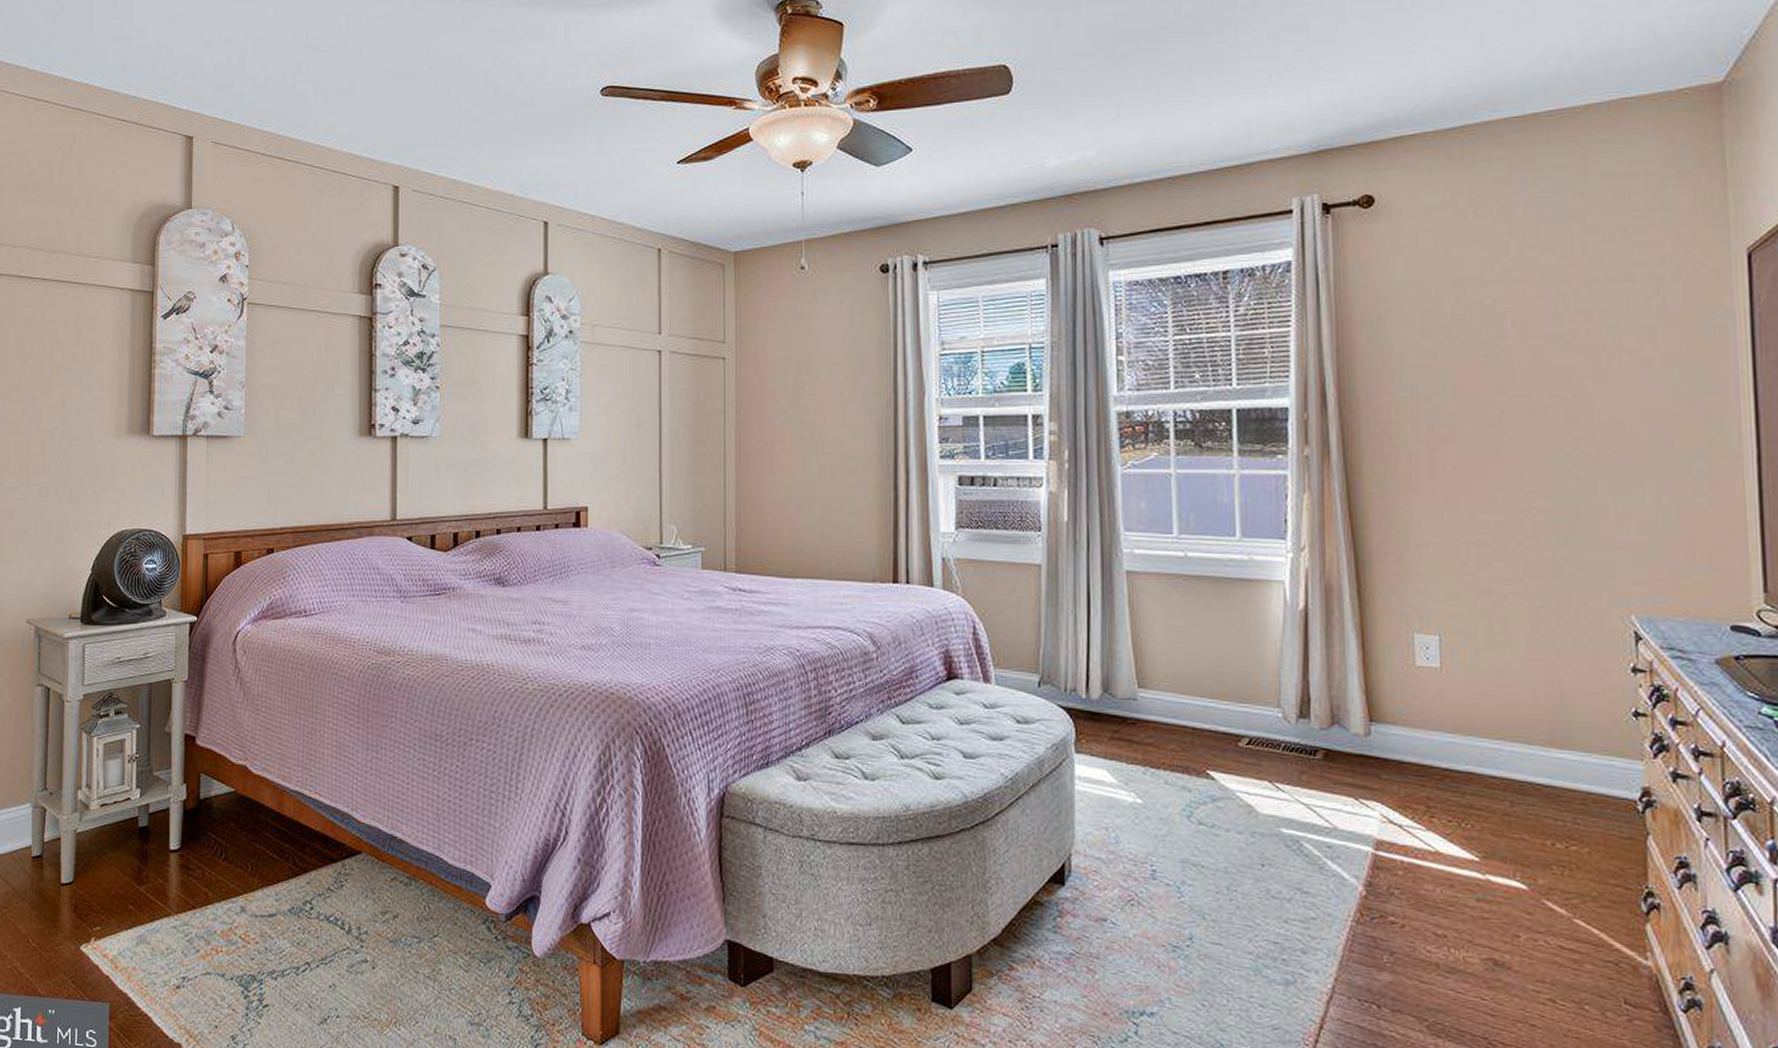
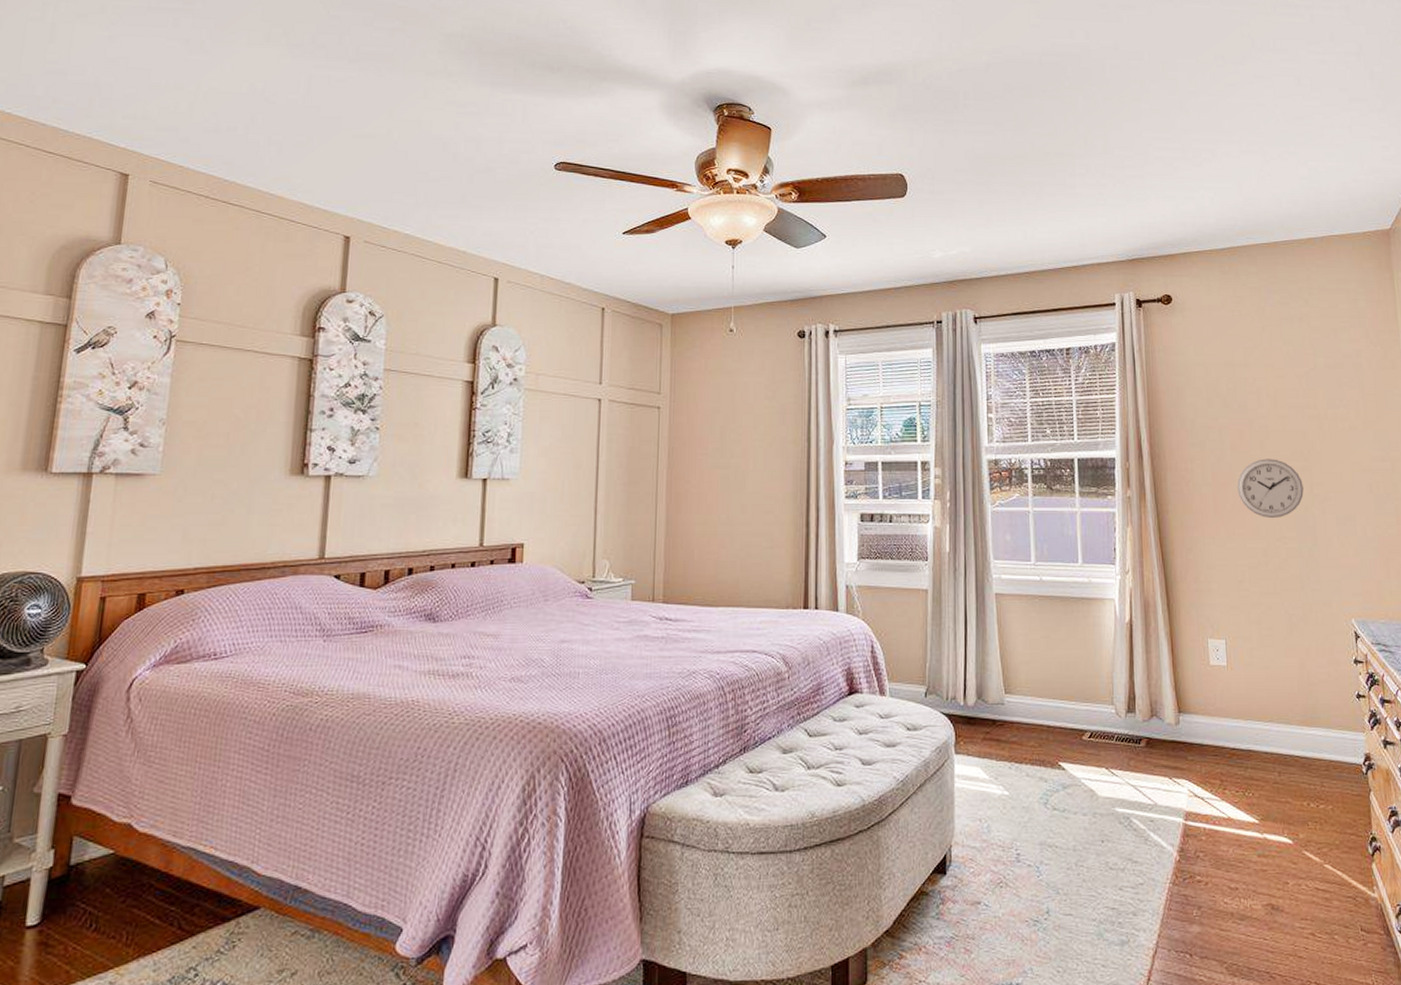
wall clock: none [1463,406,1564,484] -> present [1237,459,1304,519]

